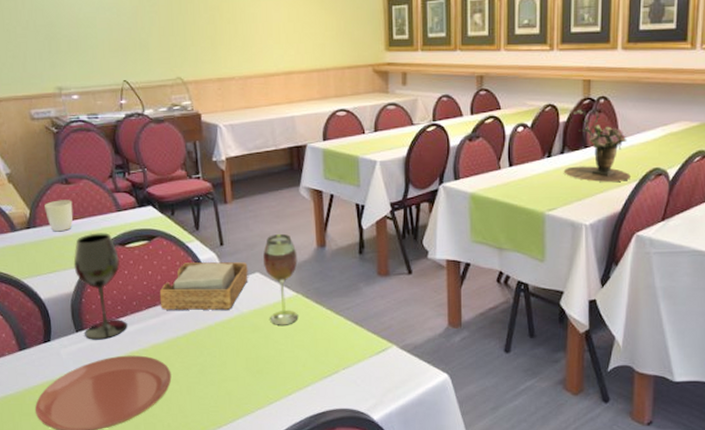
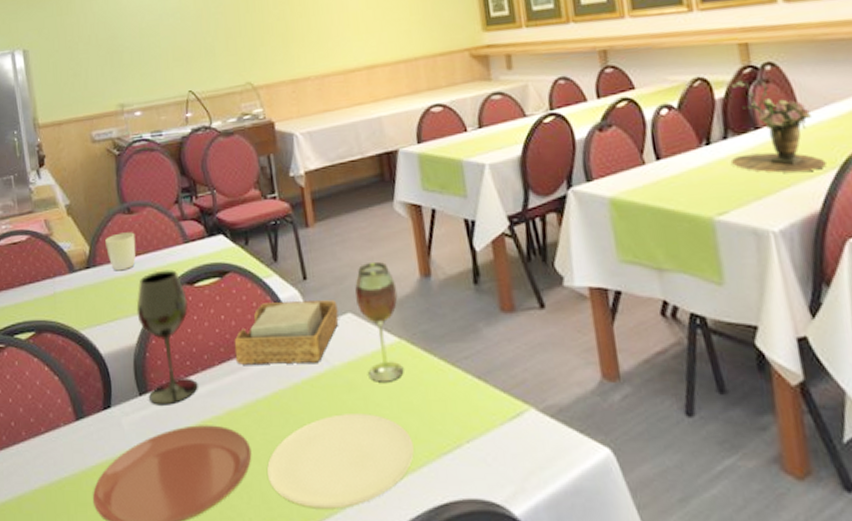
plate: none [183,348,302,416] -> present [266,413,414,509]

